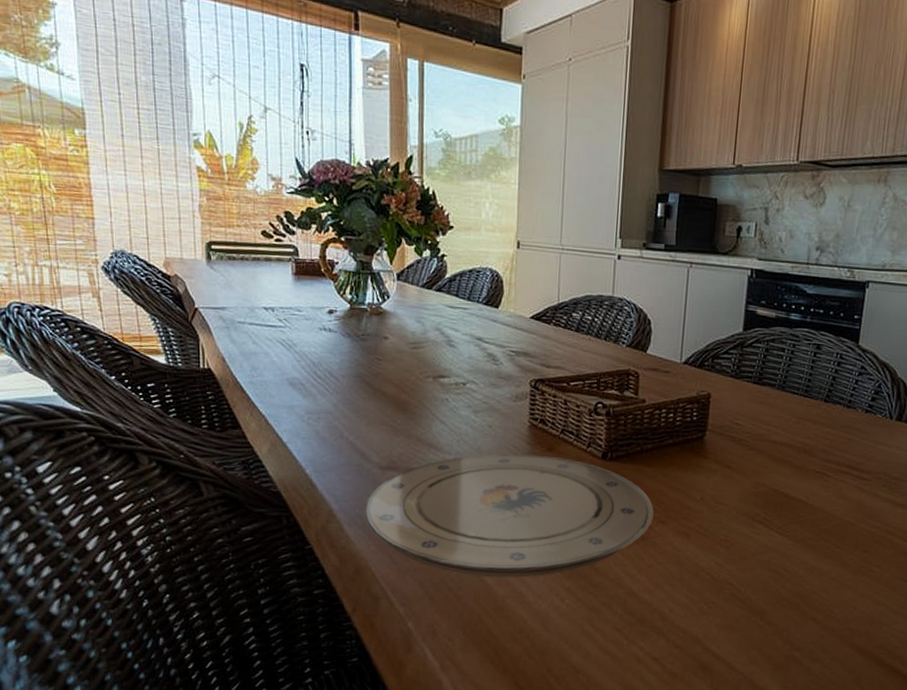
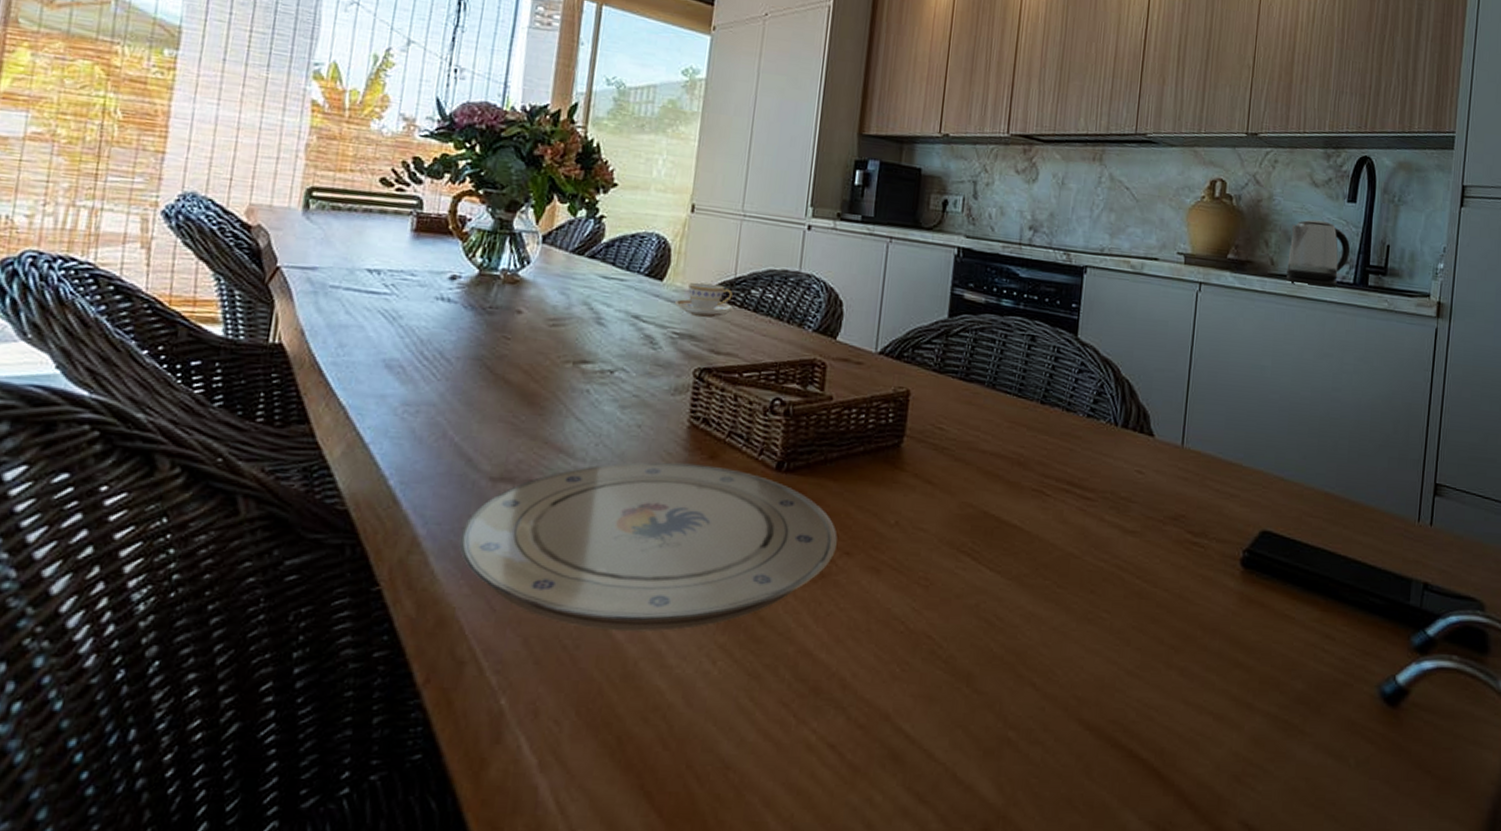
teacup: none [509,308,559,338] -> present [674,282,734,318]

